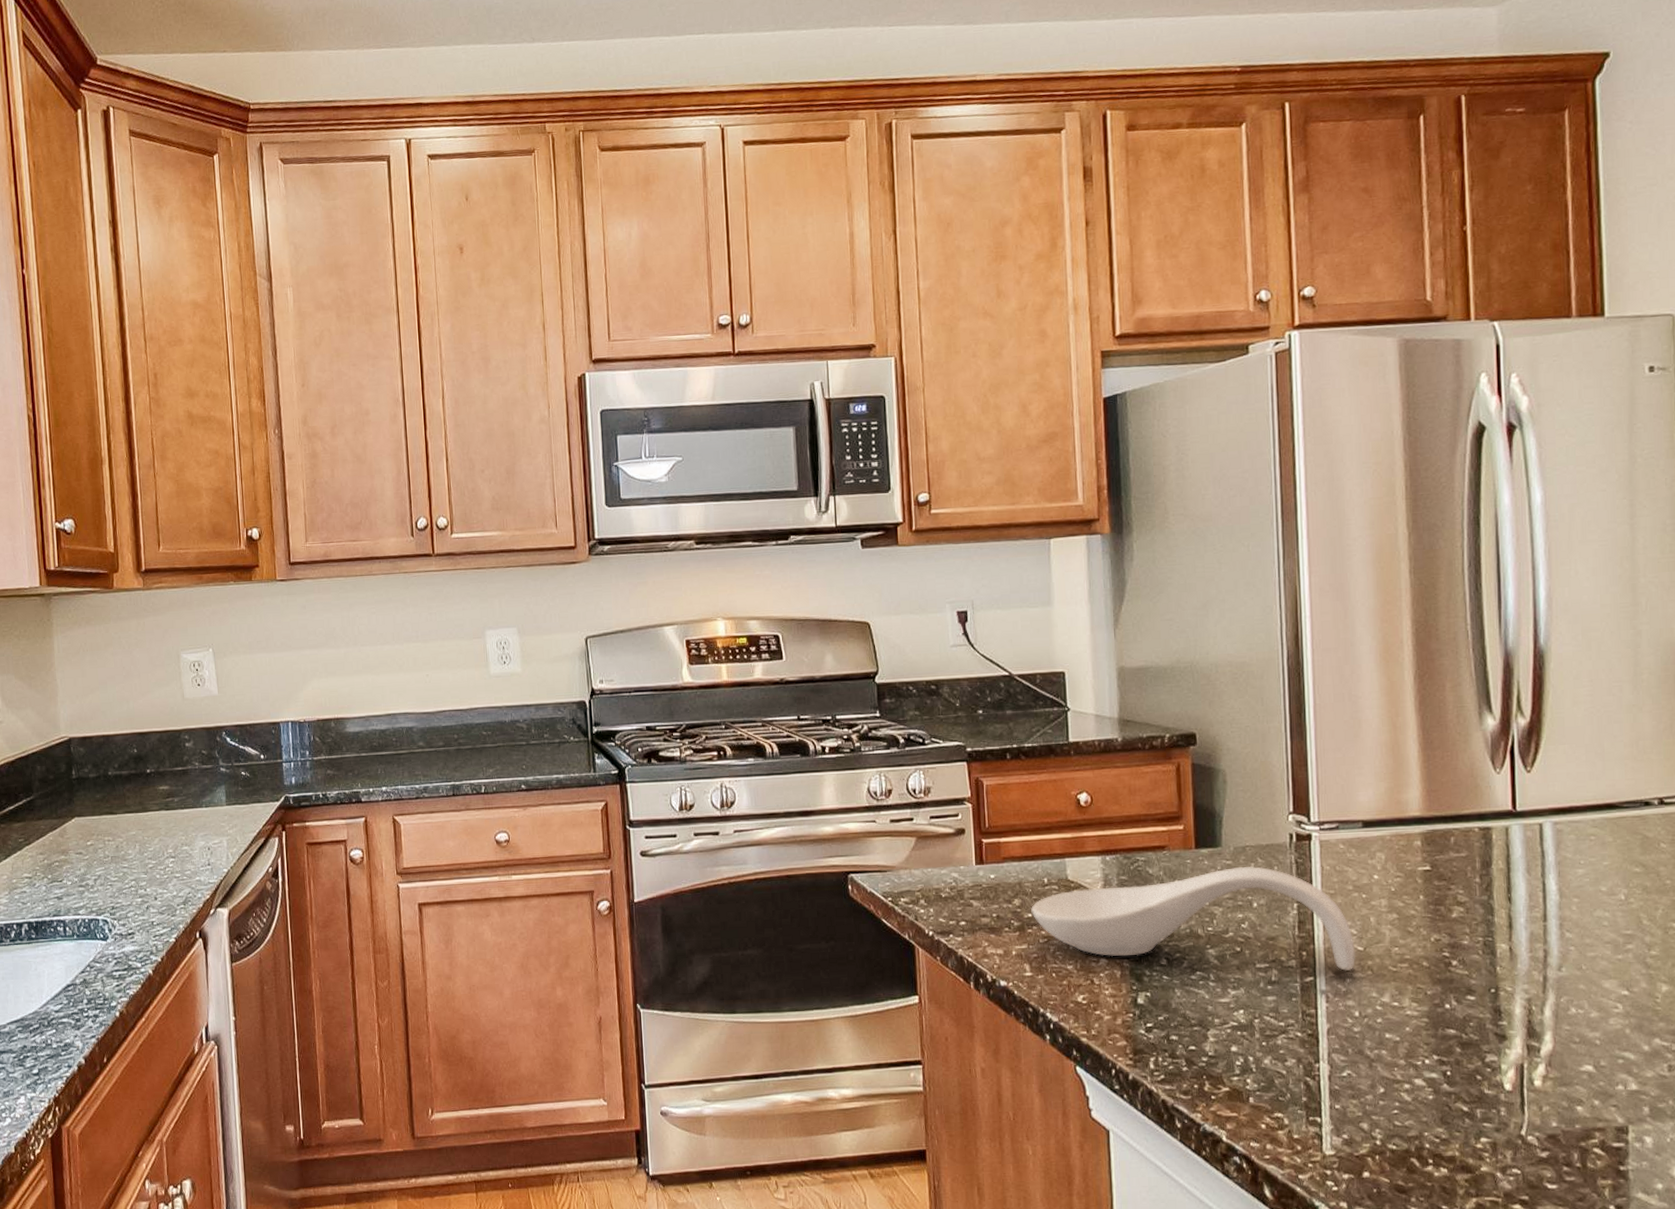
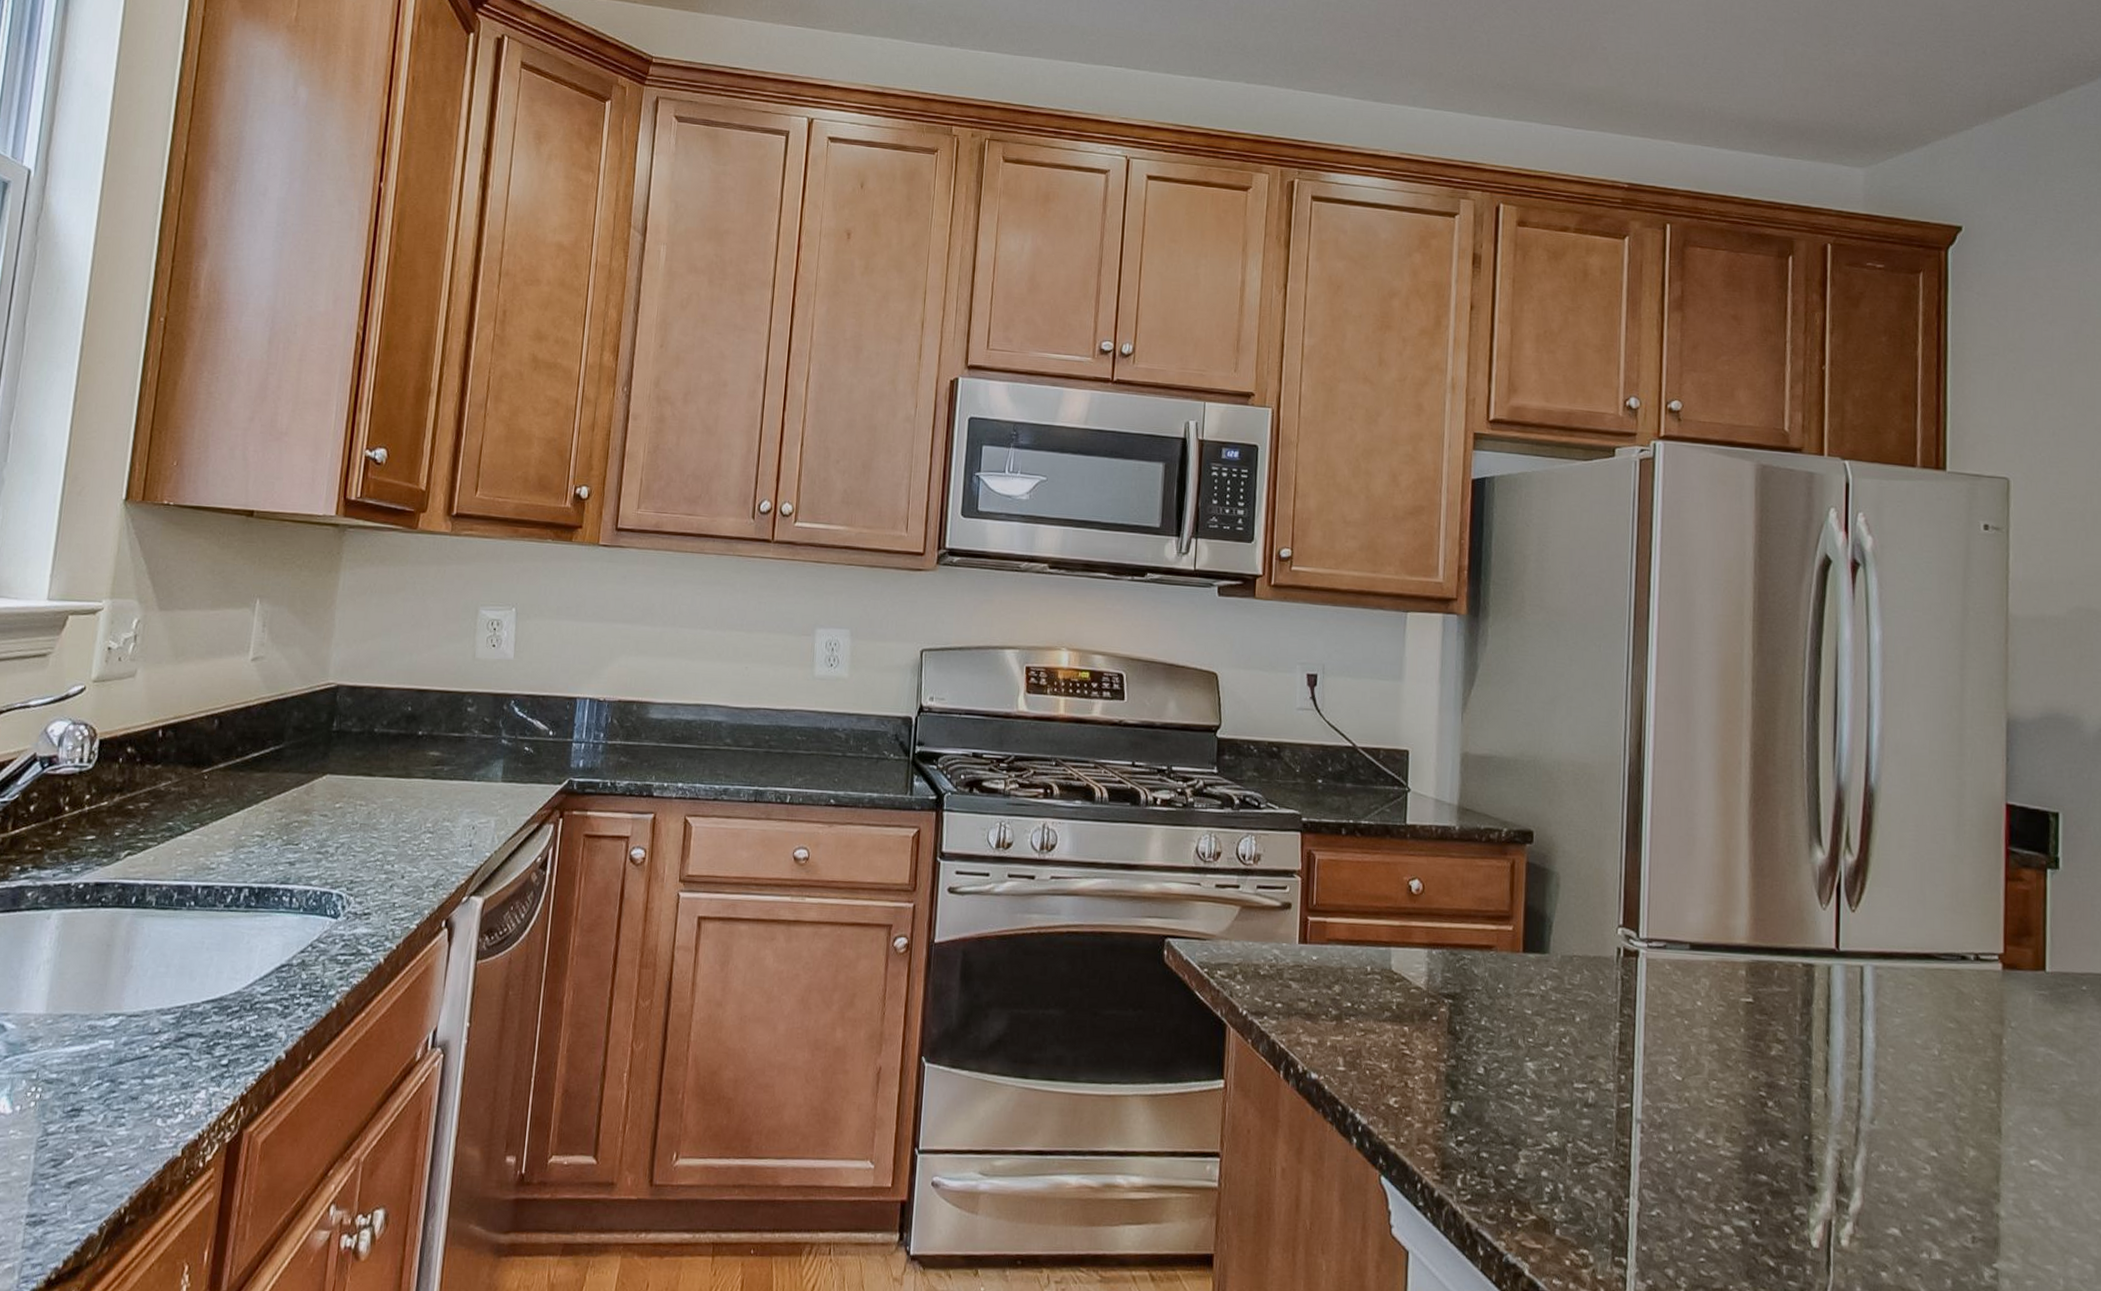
spoon rest: present [1031,866,1356,971] -> none [1351,977,1674,1101]

